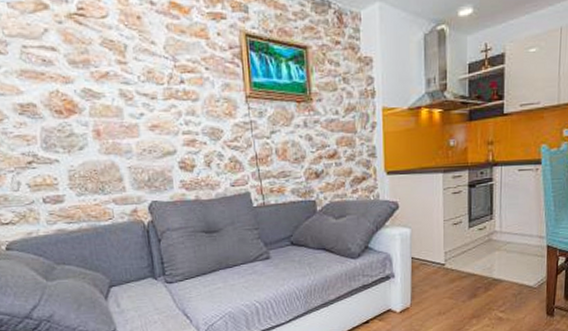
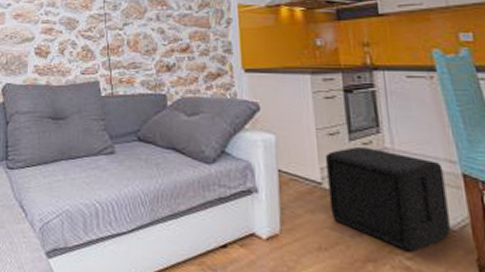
ottoman: none [449,232,534,307] -> present [325,147,451,252]

